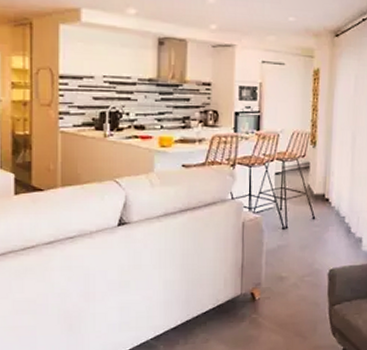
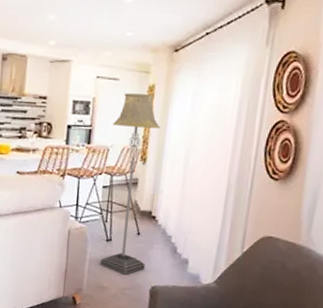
floor lamp: none [277,77,327,262] -> present [100,93,160,275]

